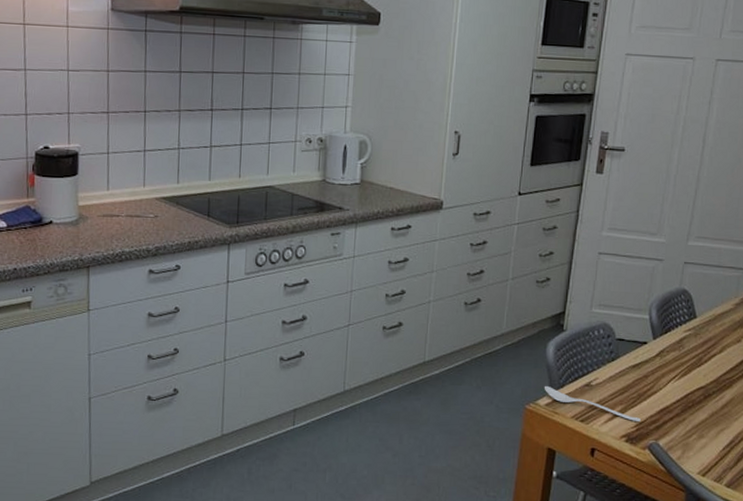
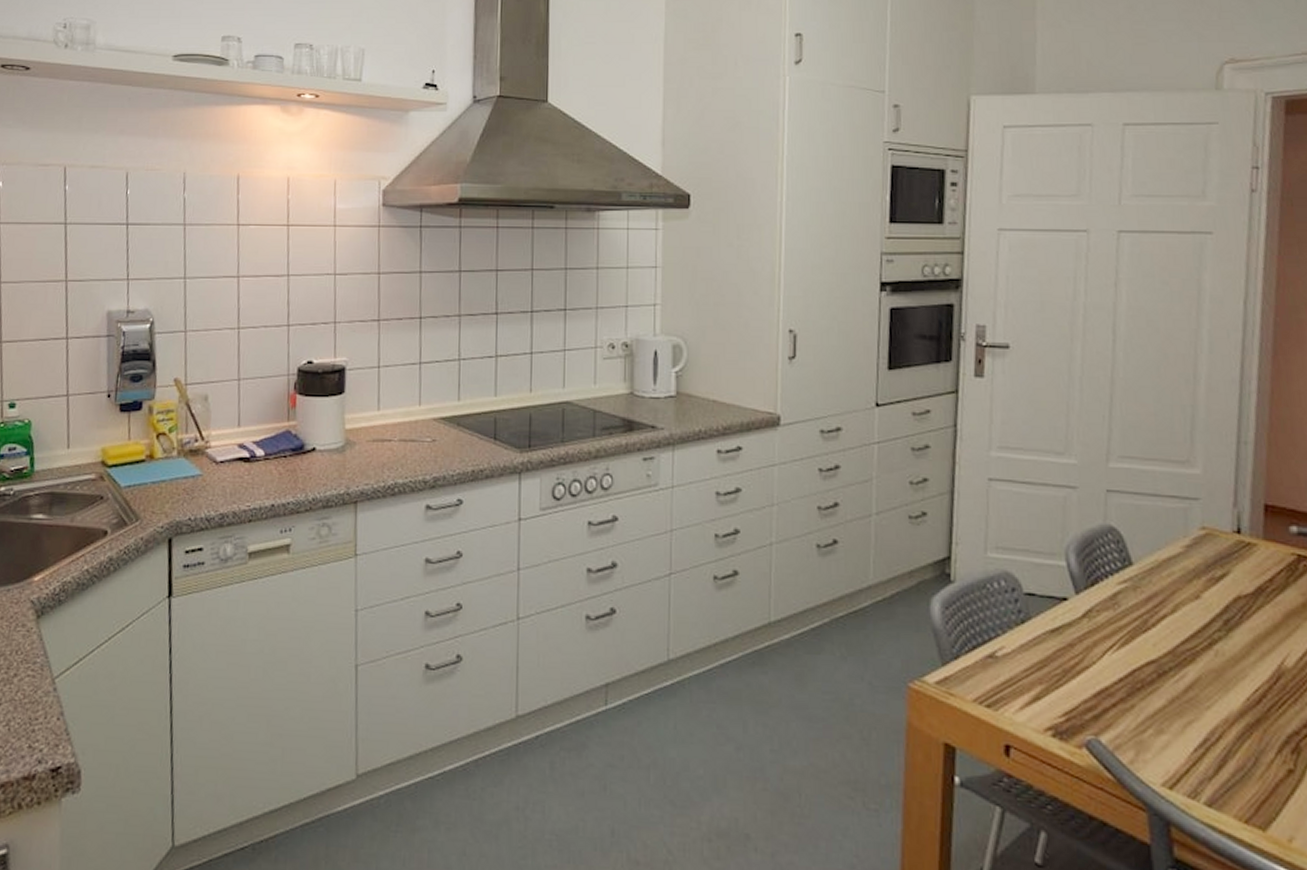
spoon: present [544,385,641,421] -> none [931,656,1071,708]

